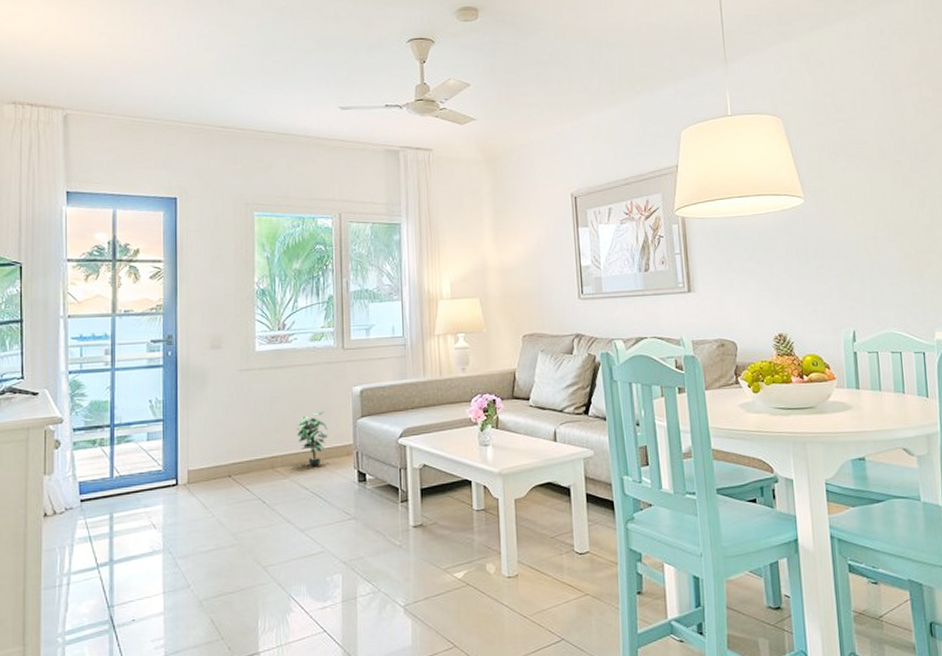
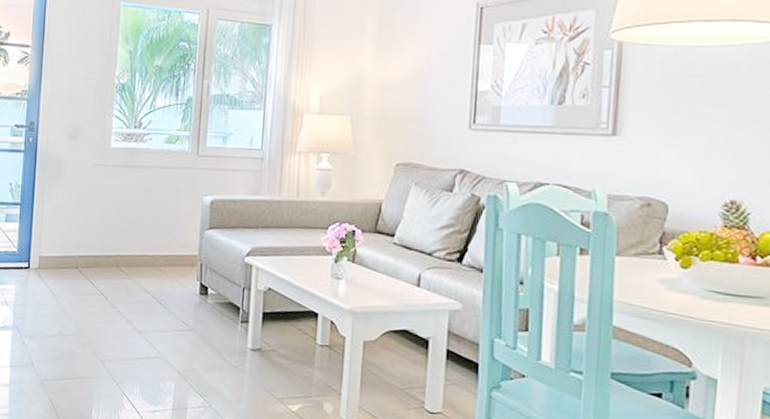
potted plant: present [297,412,328,467] -> none [144,217,174,272]

